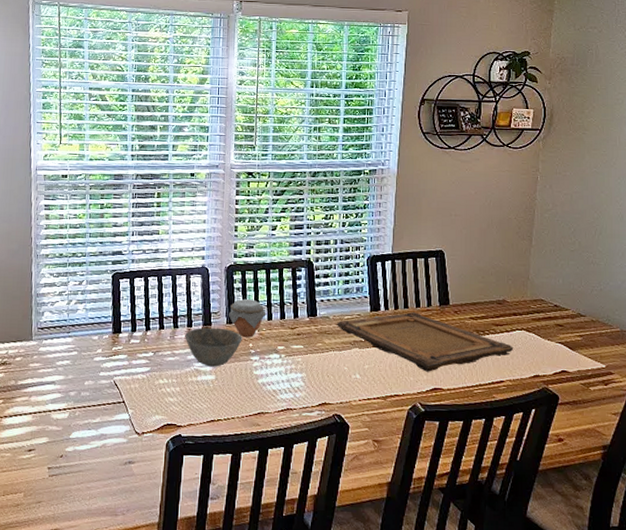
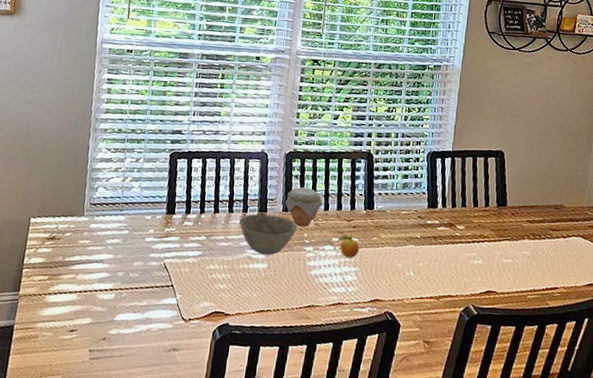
fruit: none [283,340,304,365] -> present [338,232,359,259]
picture frame: present [336,311,514,372] -> none [392,210,569,274]

